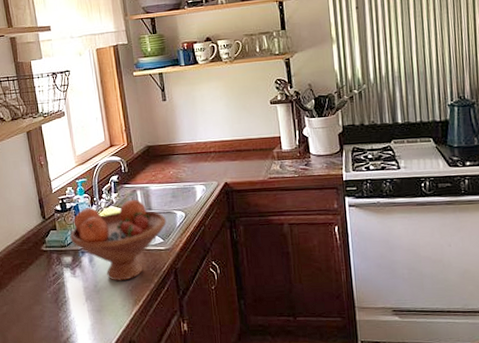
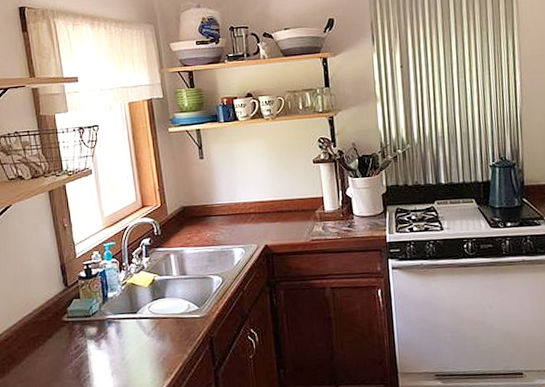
fruit bowl: present [69,199,167,281] -> none [95,263,202,353]

